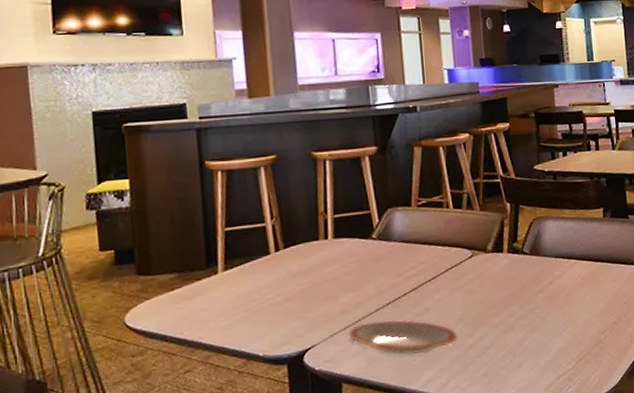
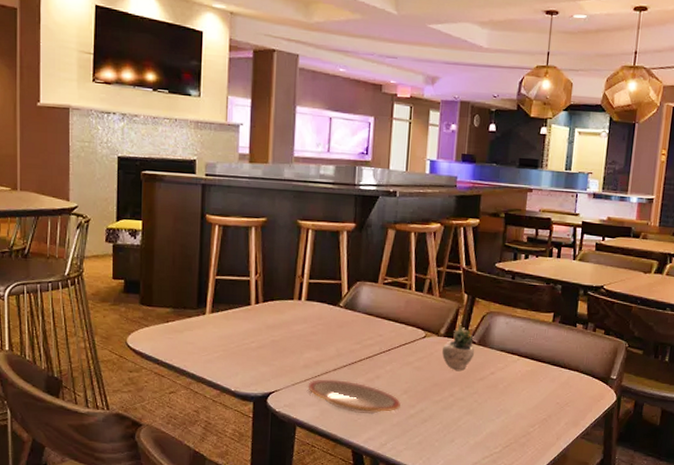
succulent plant: none [492,225,558,288] -> present [441,322,509,372]

